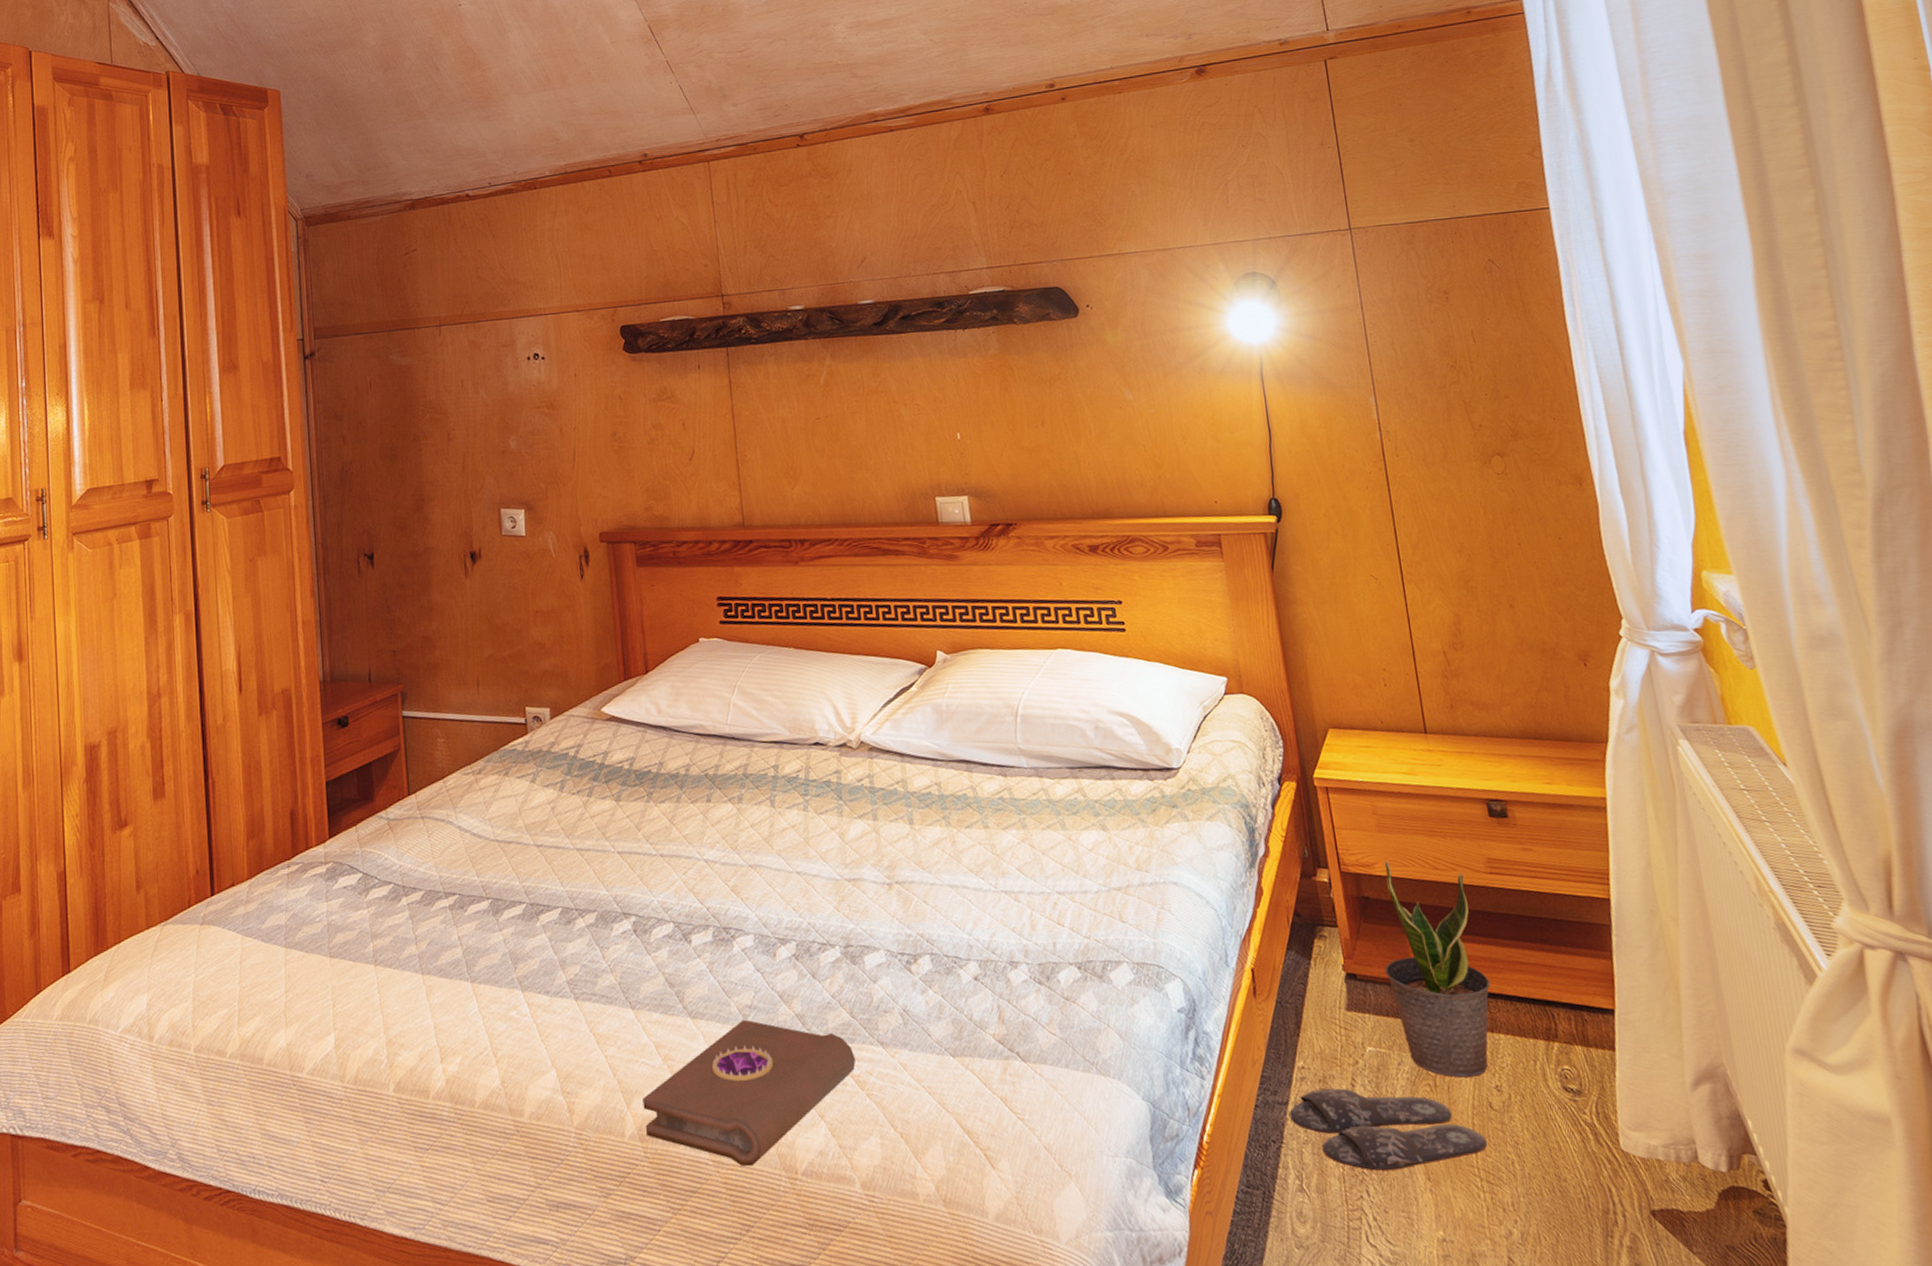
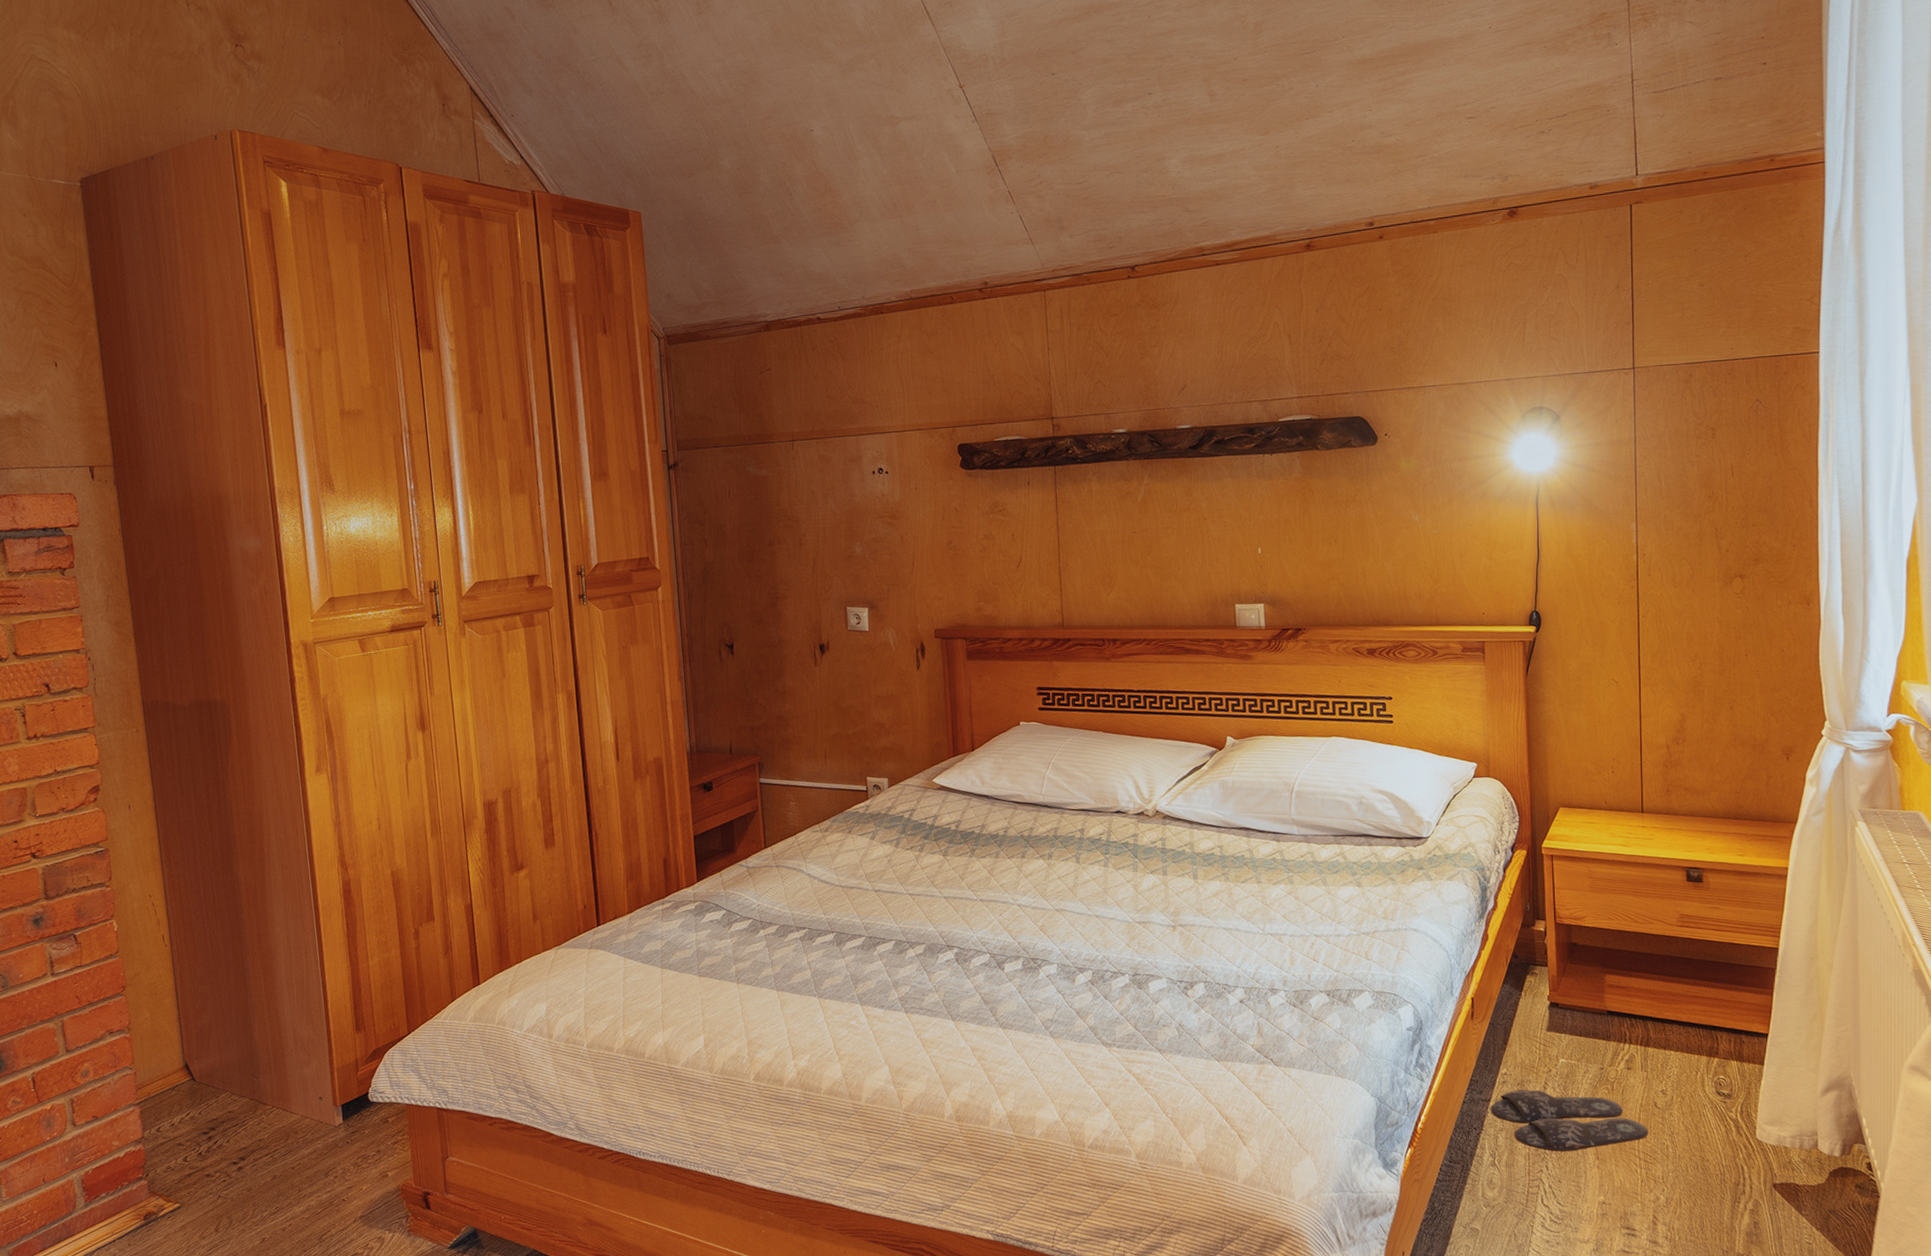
book: present [642,1019,856,1167] -> none [960,1030,1138,1141]
potted plant: present [1384,860,1491,1078] -> none [1582,915,1669,1084]

